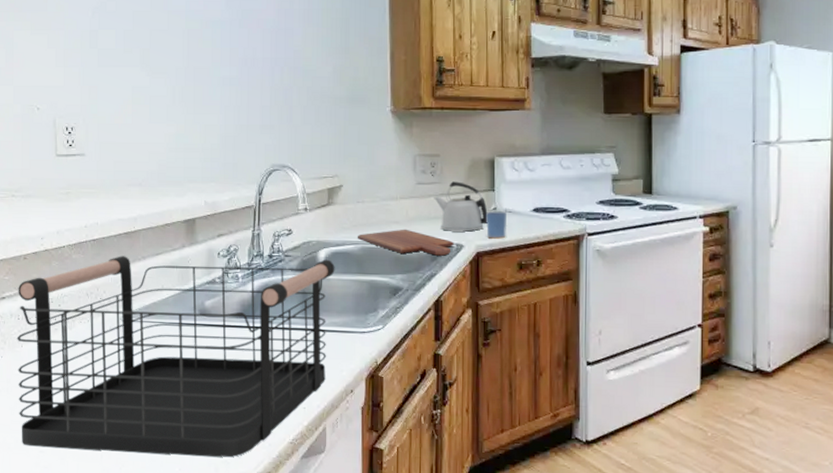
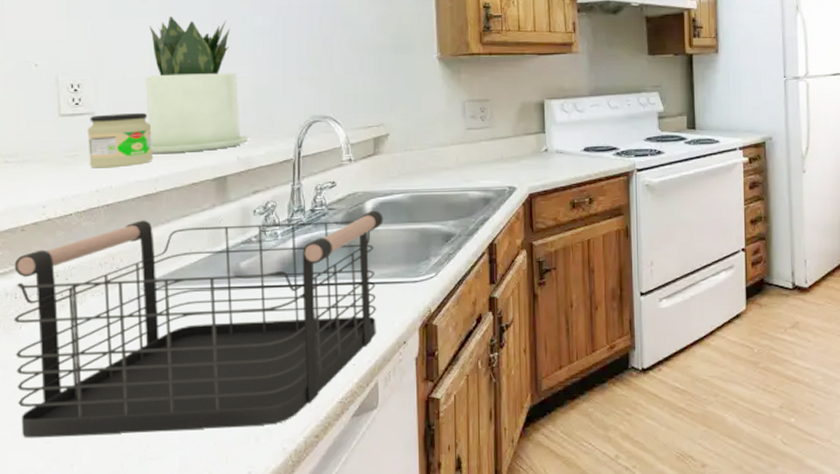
jar: none [79,155,133,206] -> present [87,112,154,168]
planter: none [127,66,216,195] -> present [145,17,249,154]
cutting board: present [357,229,454,256] -> none [405,174,506,200]
kettle: present [434,181,488,234] -> none [485,125,539,177]
mug: present [486,211,508,239] -> none [538,152,559,180]

